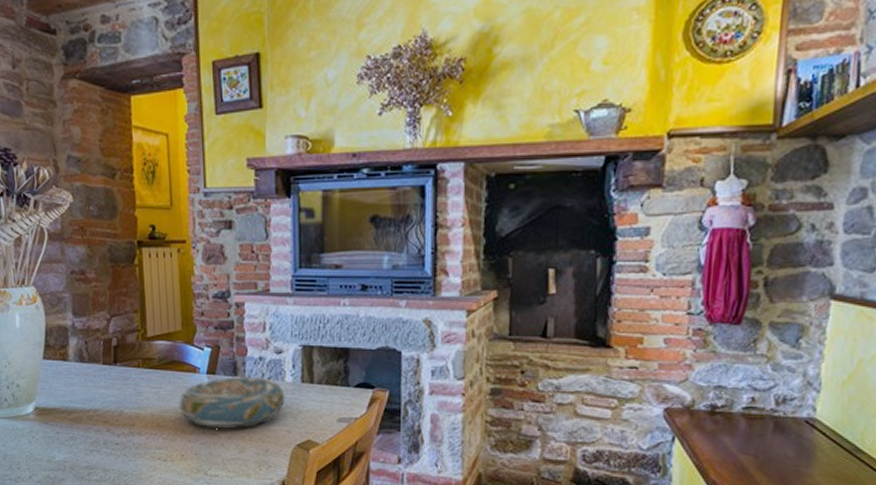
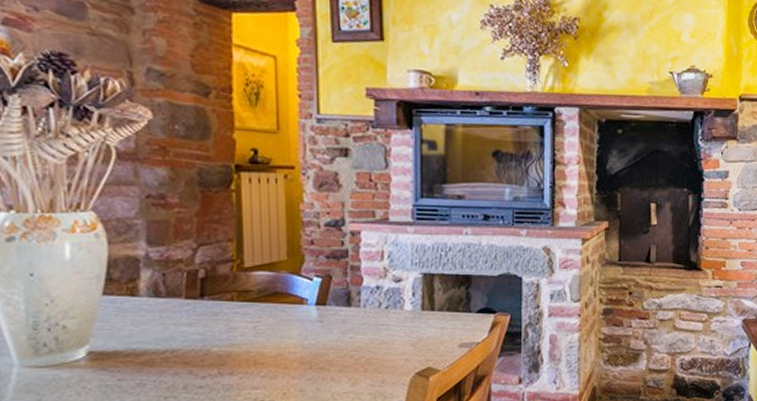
decorative bowl: present [178,375,286,428] -> none [281,305,404,361]

